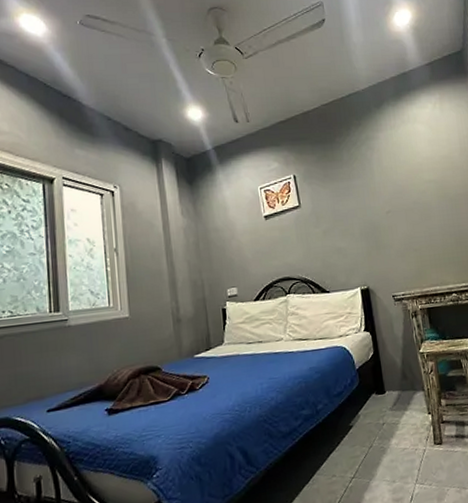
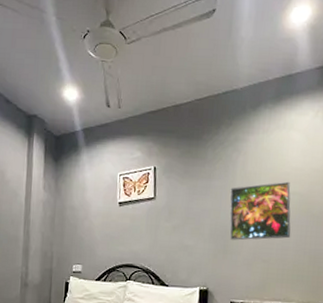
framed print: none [371,171,435,235] -> present [229,181,291,240]

